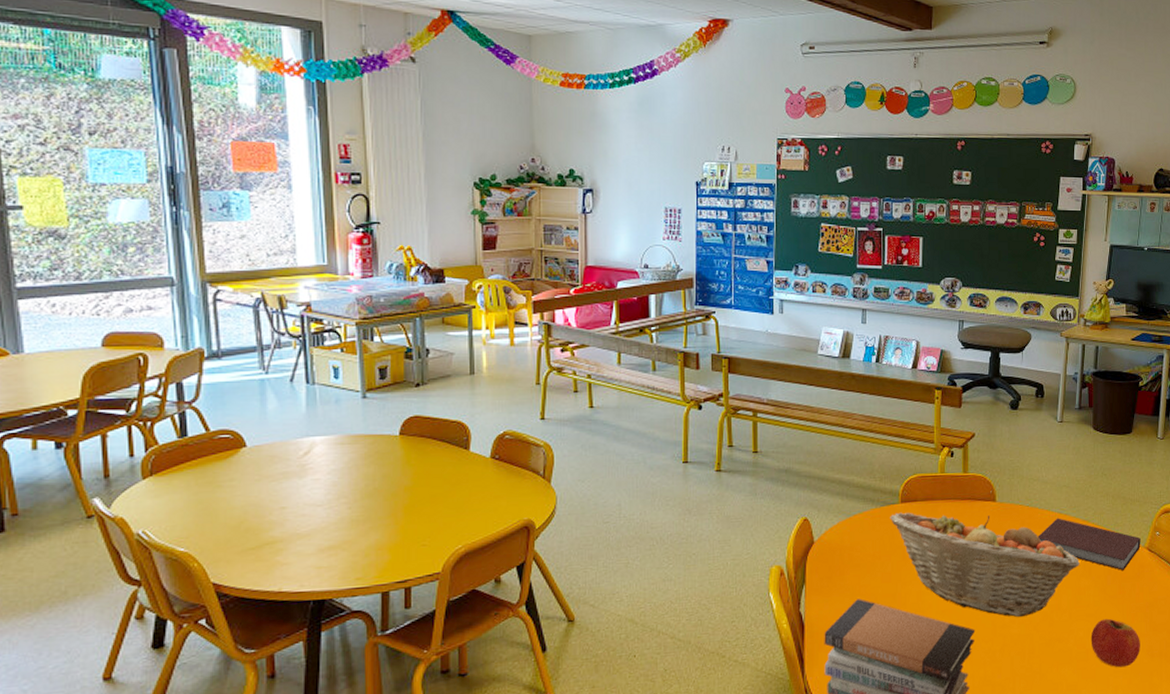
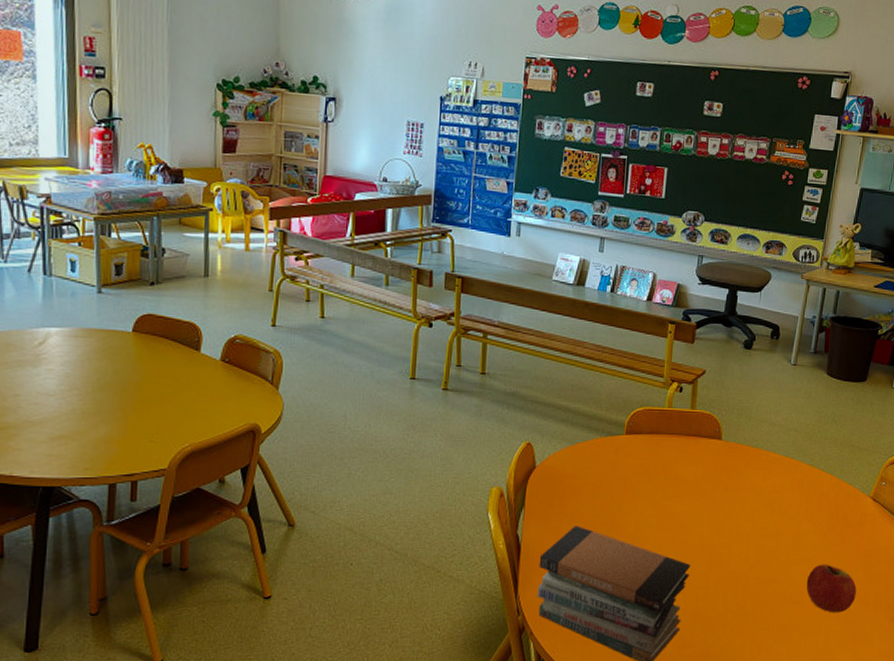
fruit basket: present [890,512,1080,618] -> none [613,443,802,556]
notebook: present [1037,518,1141,570] -> none [761,461,866,517]

